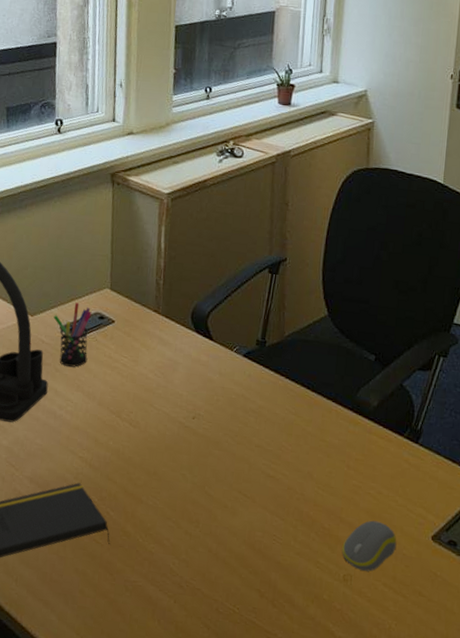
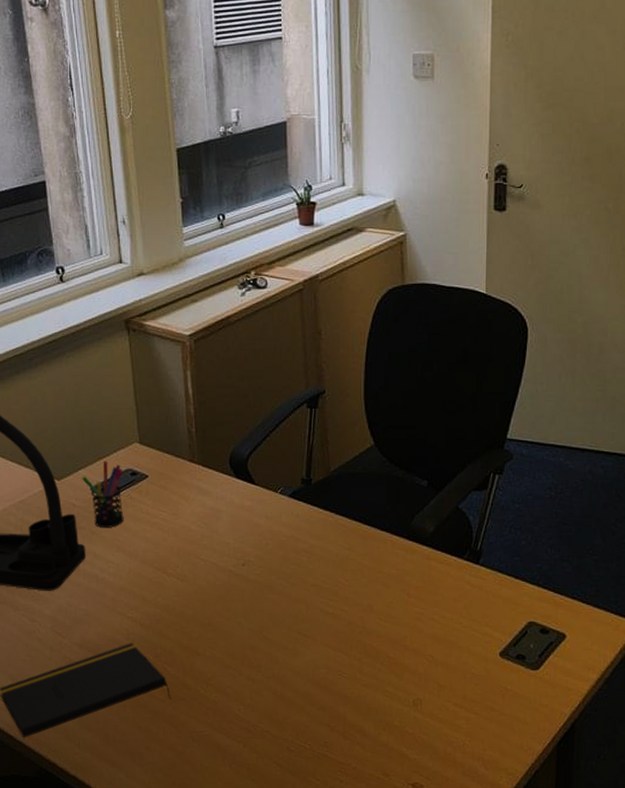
computer mouse: present [342,520,397,572] -> none [409,644,465,694]

